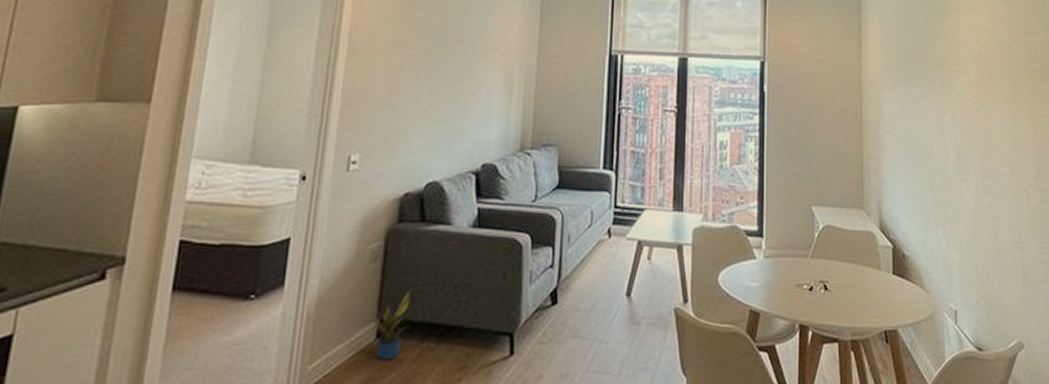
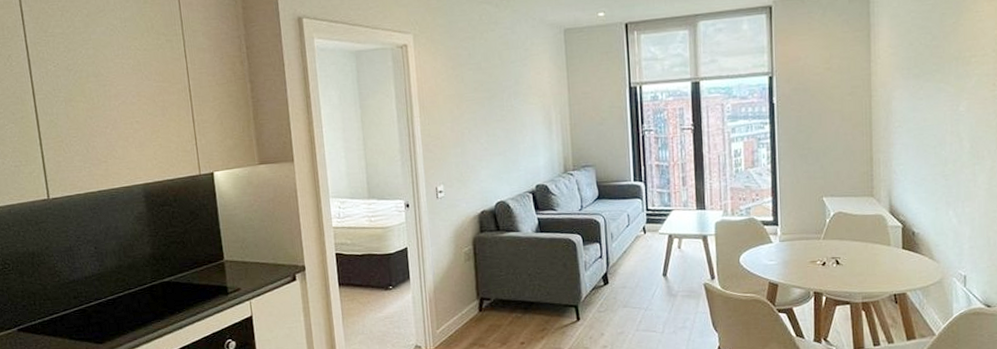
potted plant: present [374,290,412,360] -> none [475,278,499,326]

